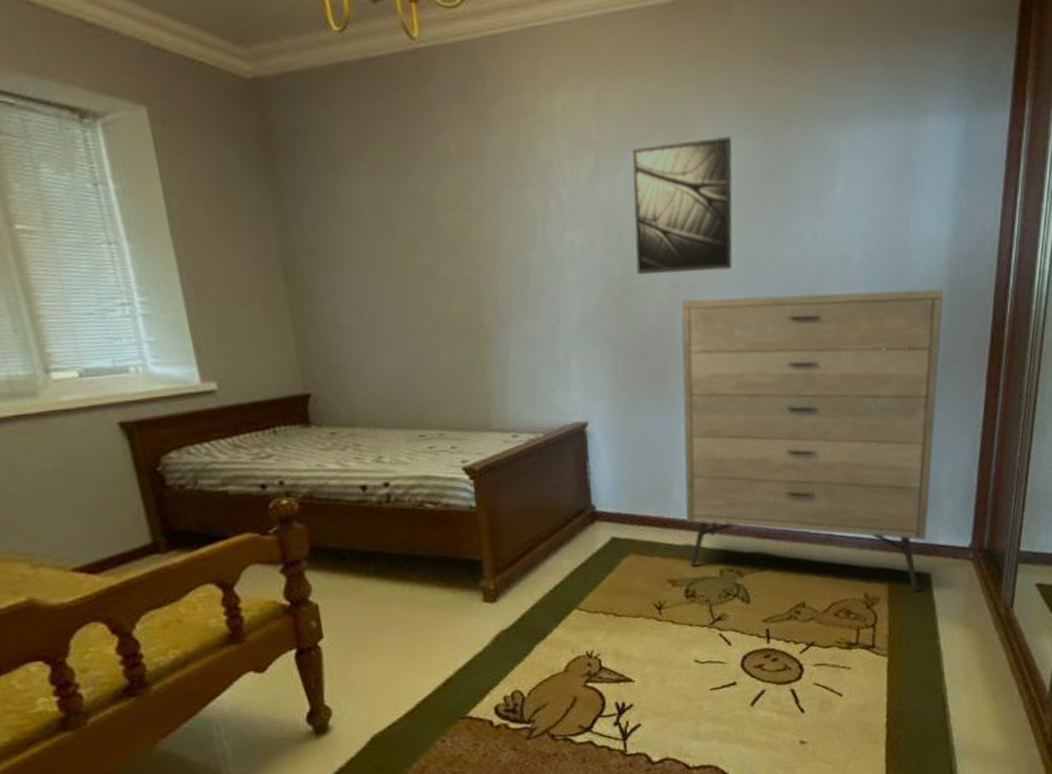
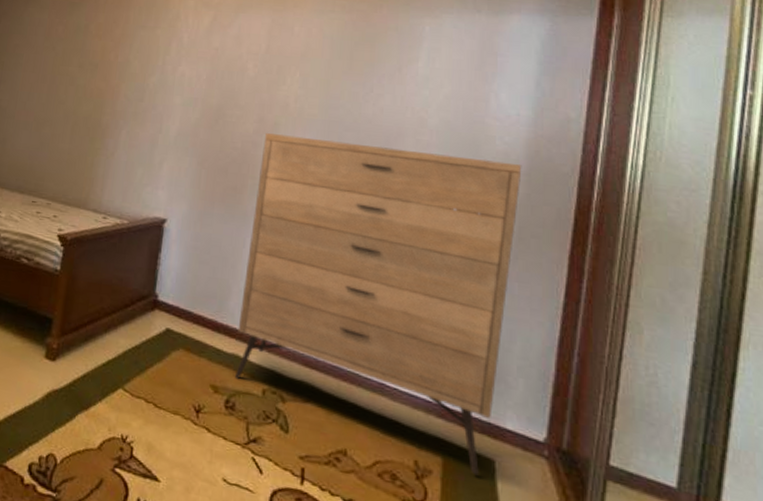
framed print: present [632,136,733,275] -> none [231,10,328,115]

